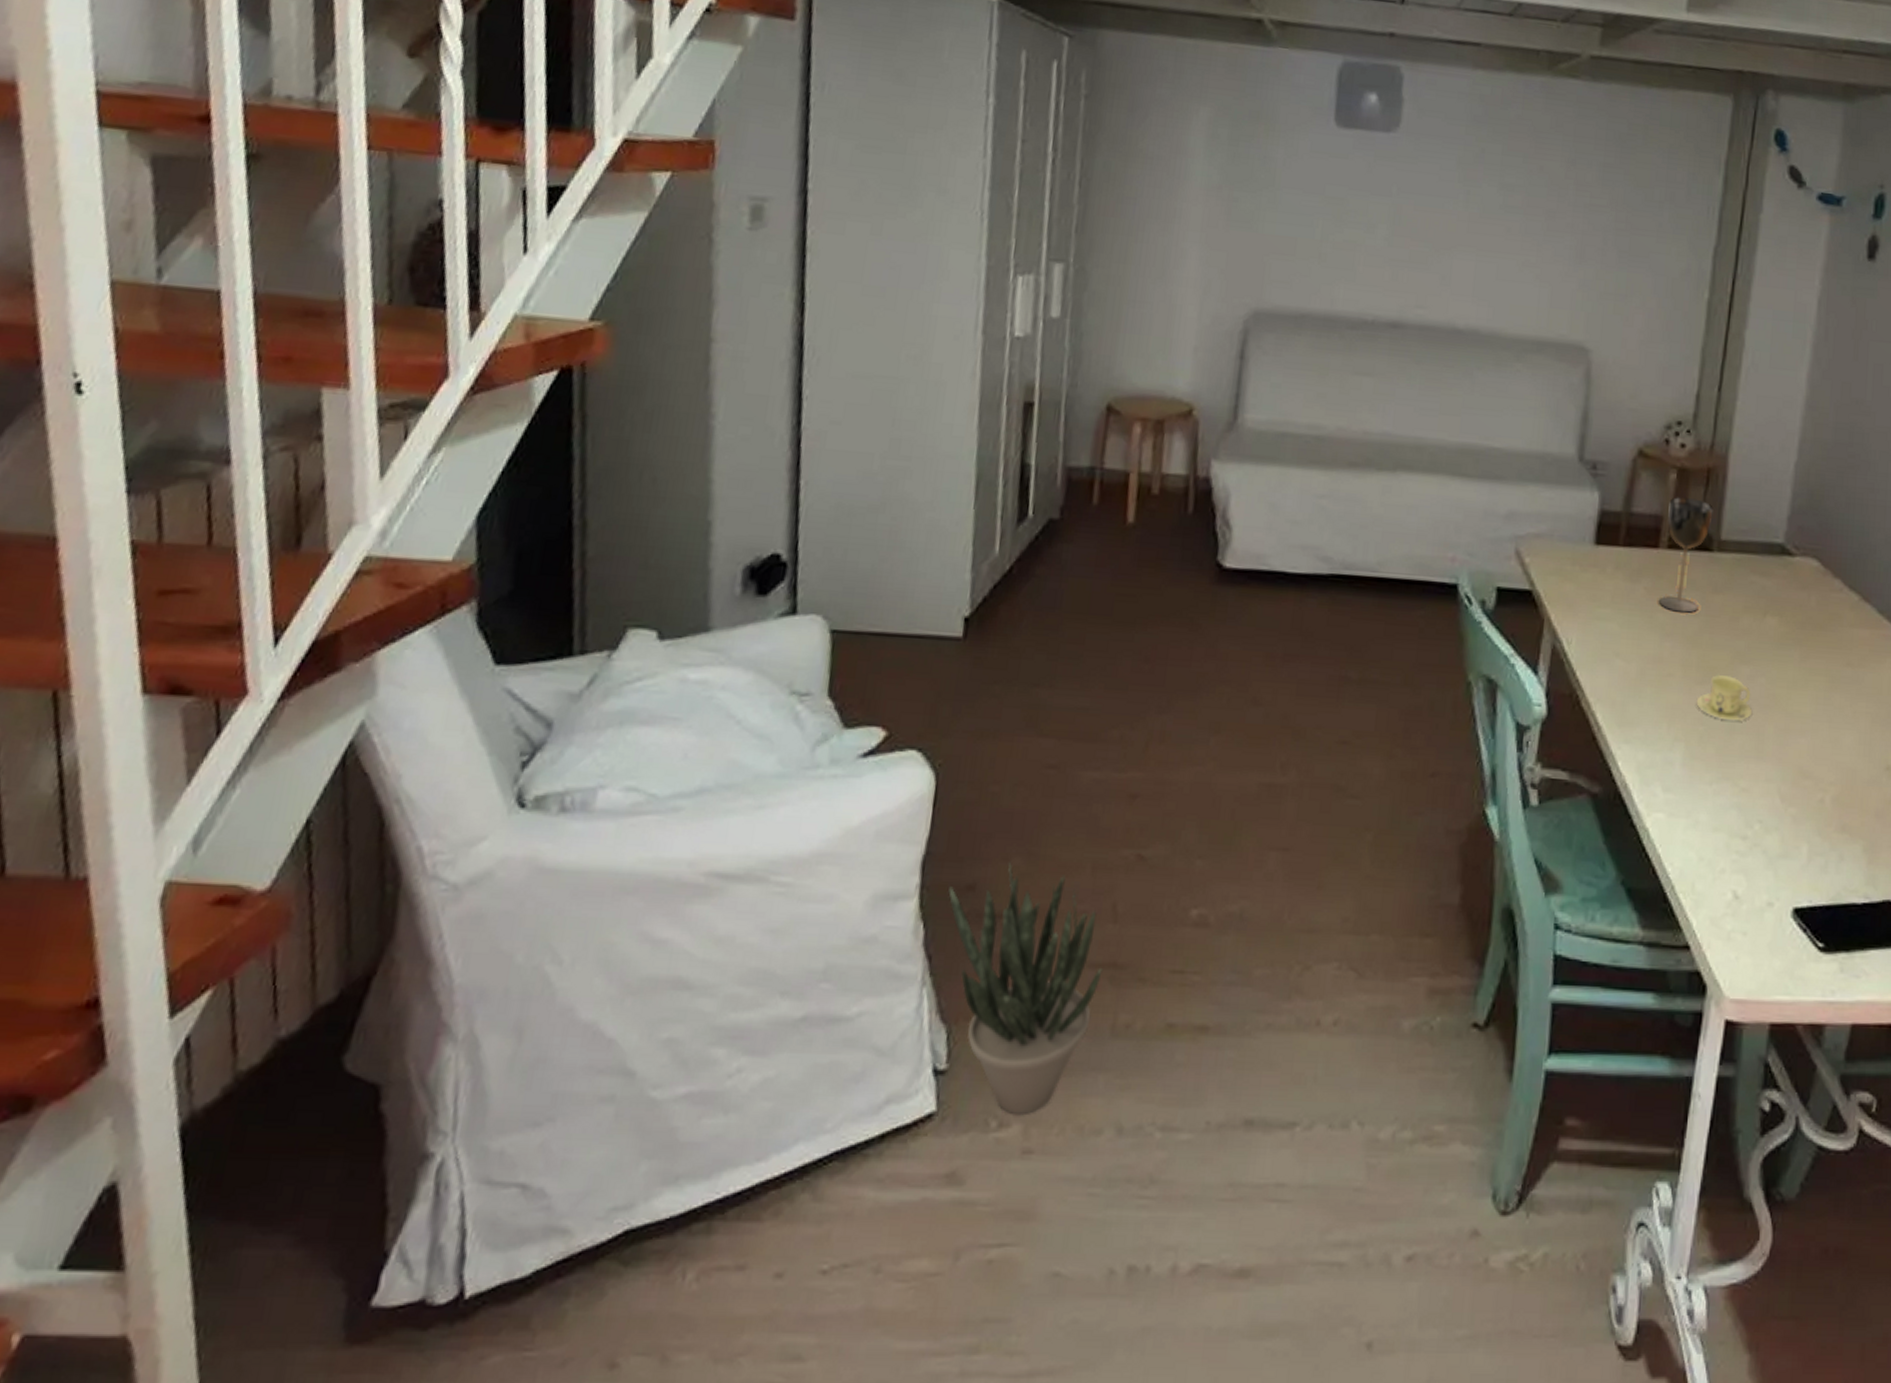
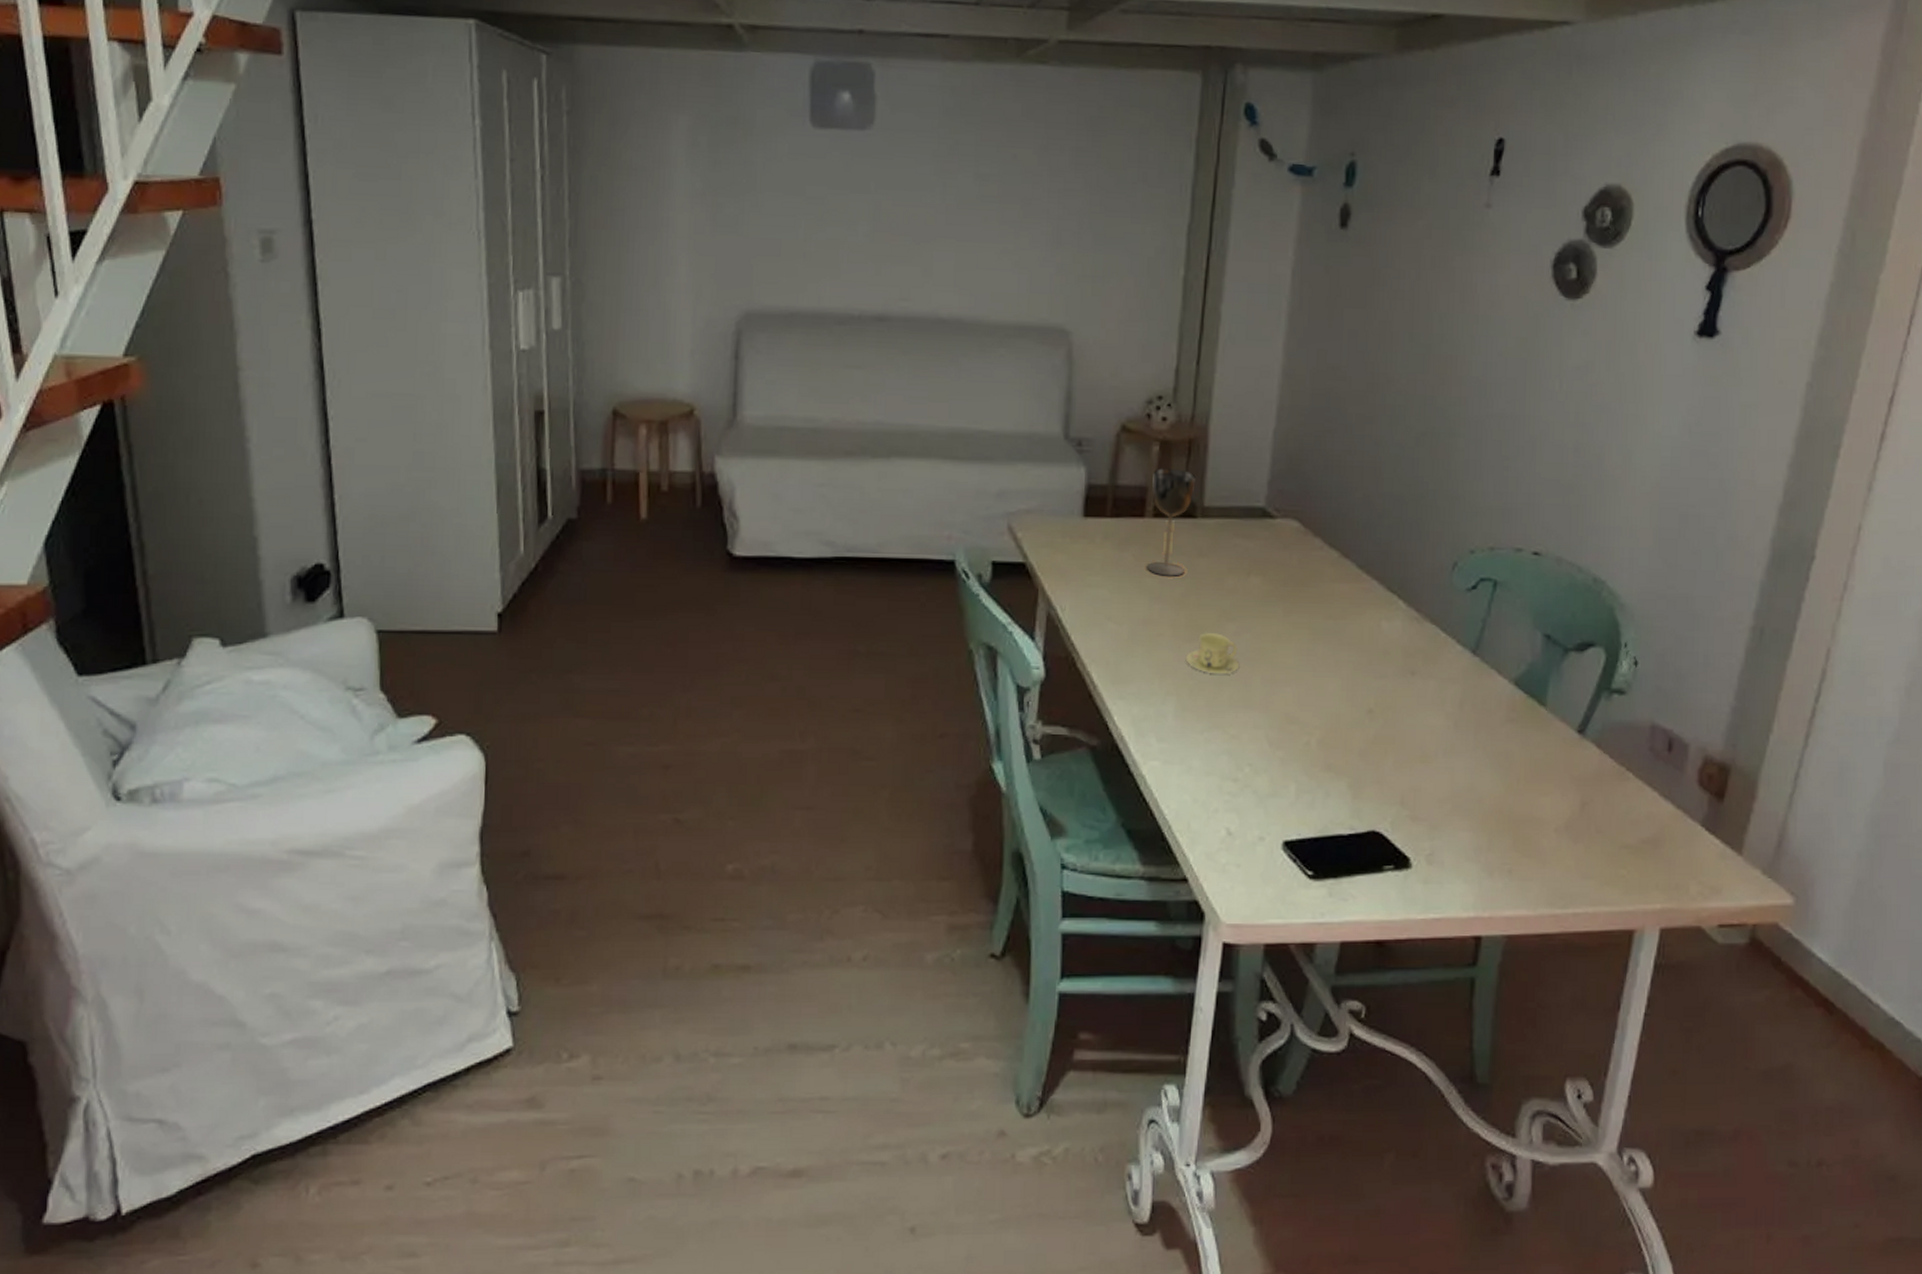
potted plant: present [948,861,1103,1114] -> none [506,829,651,1046]

